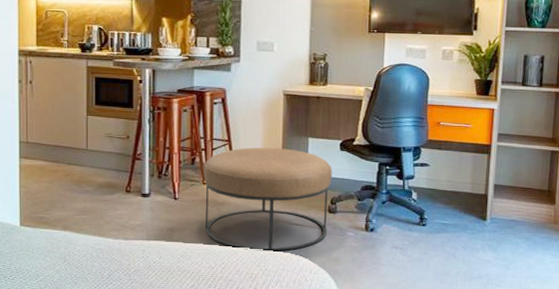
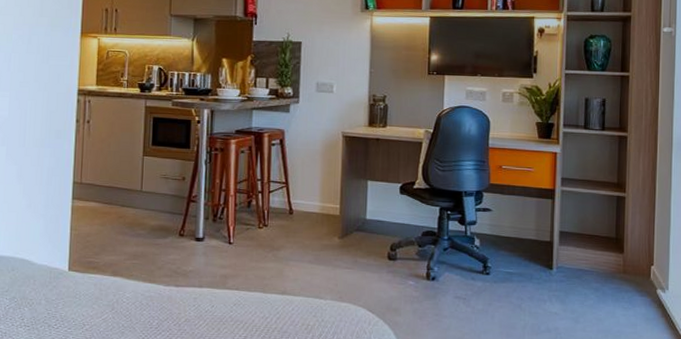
ottoman: present [203,147,333,252] -> none [259,190,392,301]

